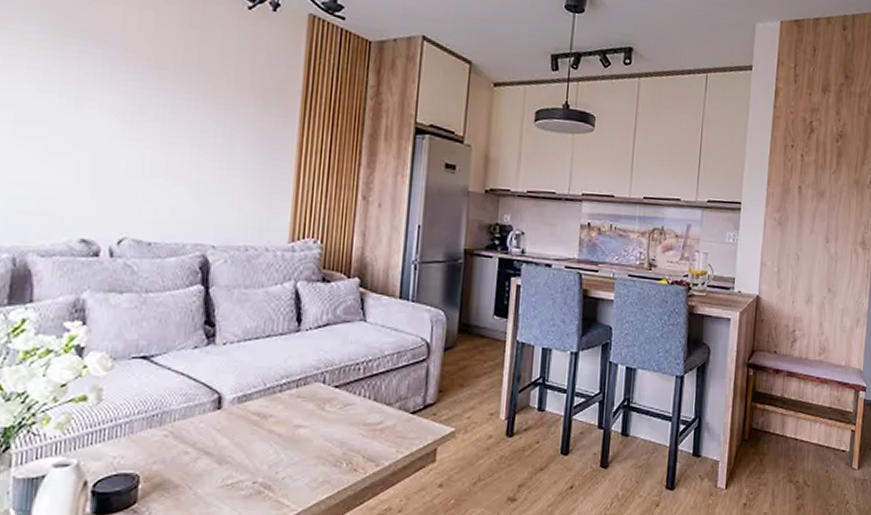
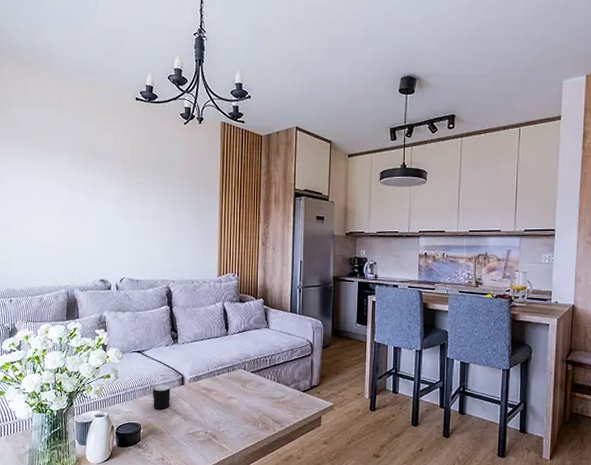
cup: none [163,410,197,449] -> present [152,385,170,409]

